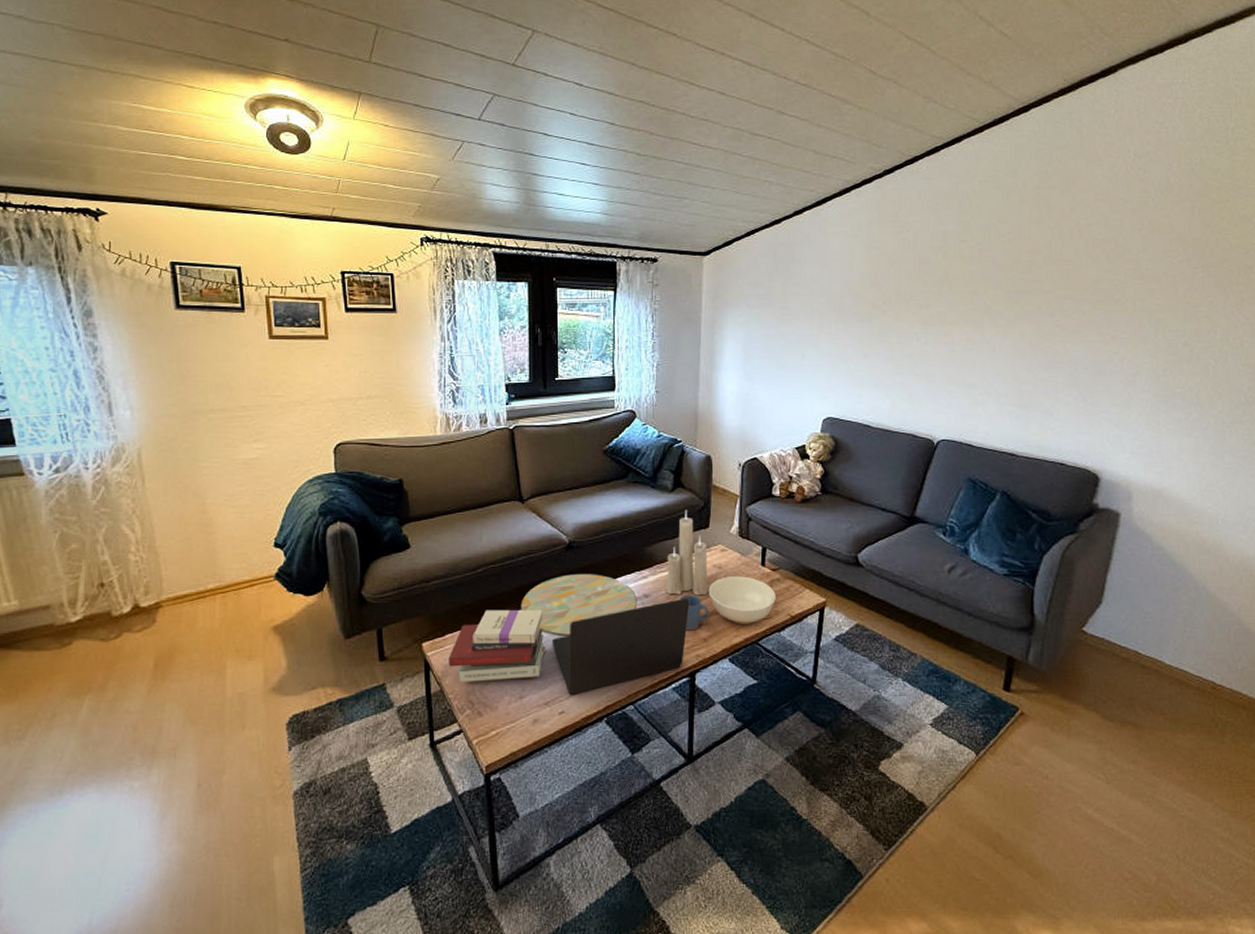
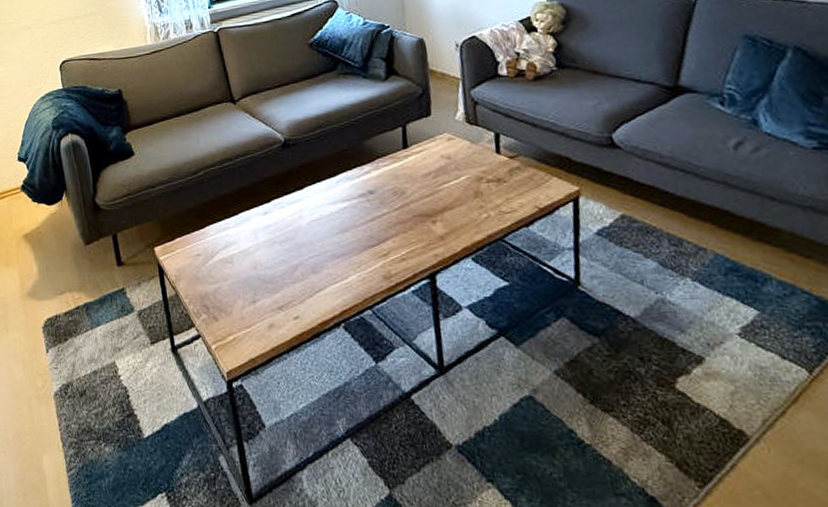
books: present [448,609,546,682] -> none [180,211,274,286]
decorative tray: present [520,574,637,635] -> none [243,171,363,236]
laptop: present [551,597,690,696] -> none [278,192,421,300]
candle: present [666,510,708,596] -> none [388,98,439,190]
mug: present [679,595,710,631] -> none [408,189,444,228]
bowl: present [708,576,776,624] -> none [438,166,518,220]

